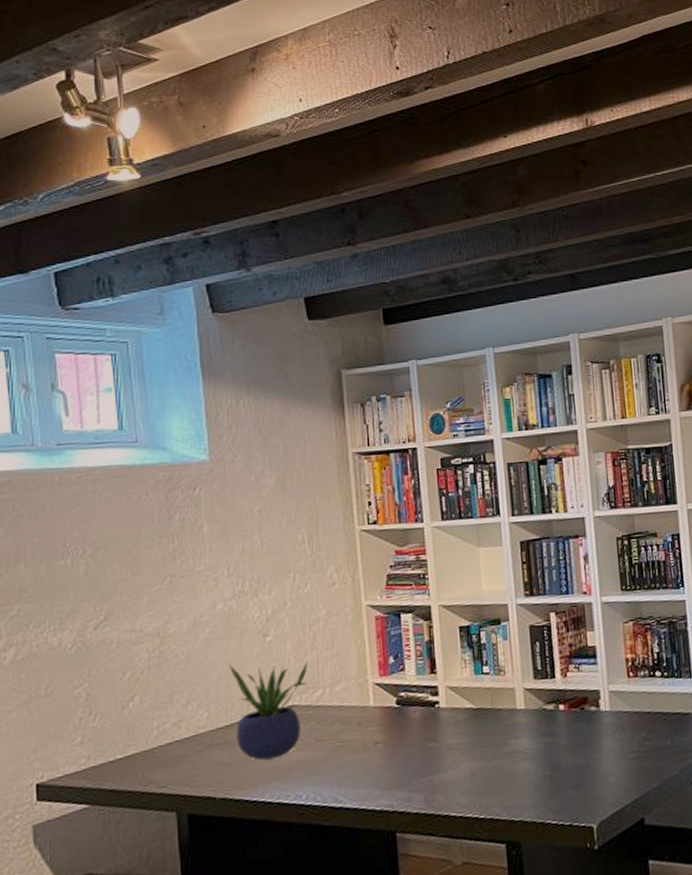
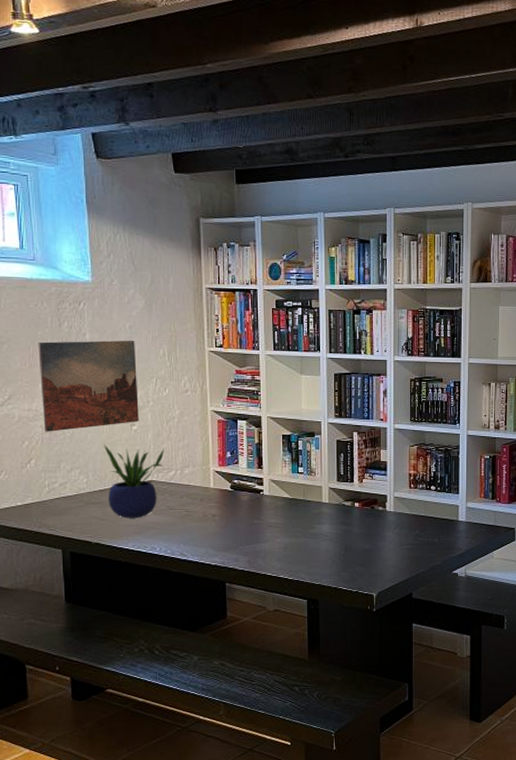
wall art: none [142,527,274,657] -> present [38,340,139,432]

